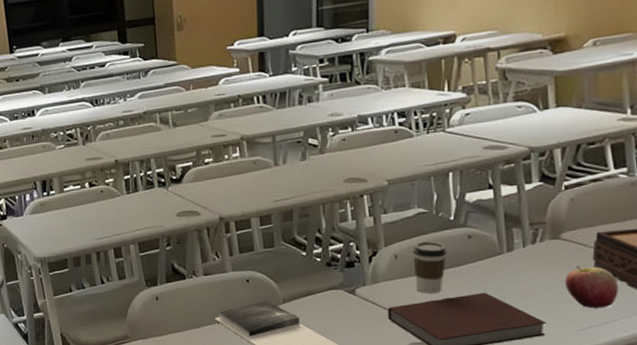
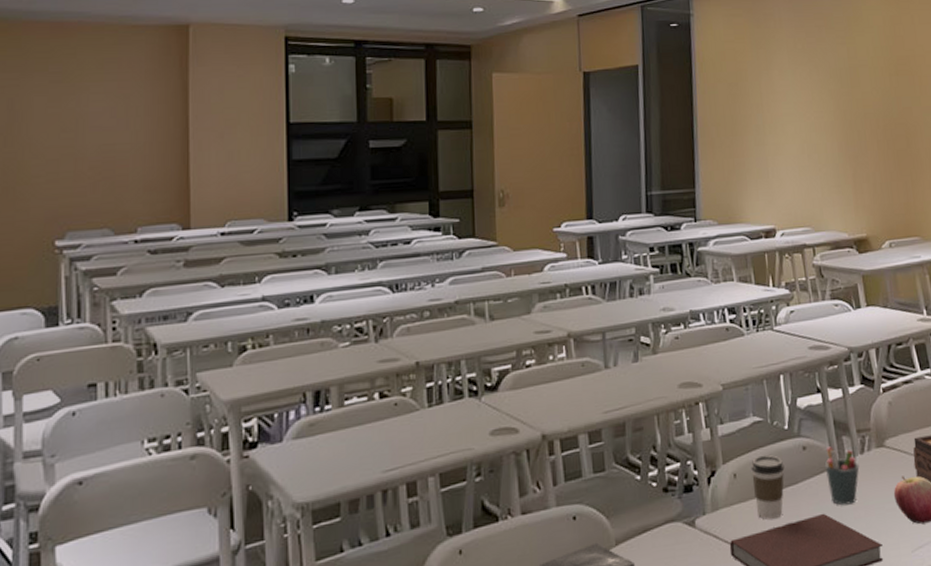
pen holder: none [490,236,529,287] -> present [824,446,860,505]

